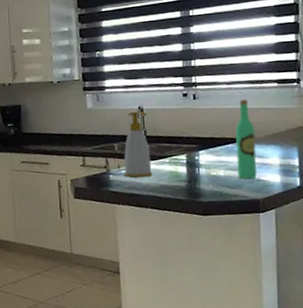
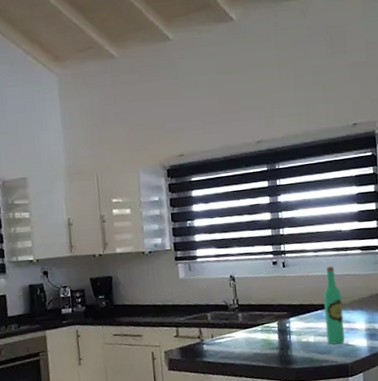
soap bottle: present [123,111,152,178] -> none [217,279,245,347]

